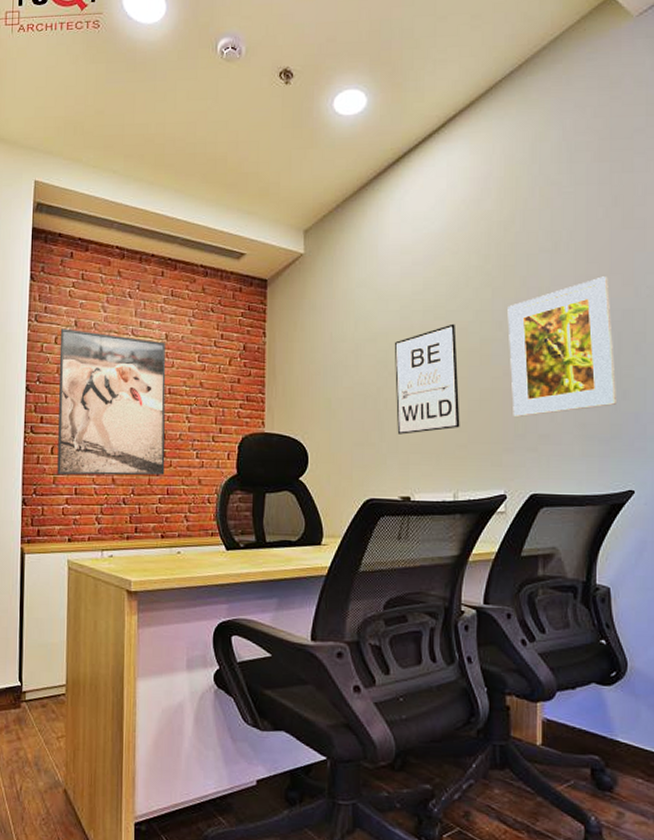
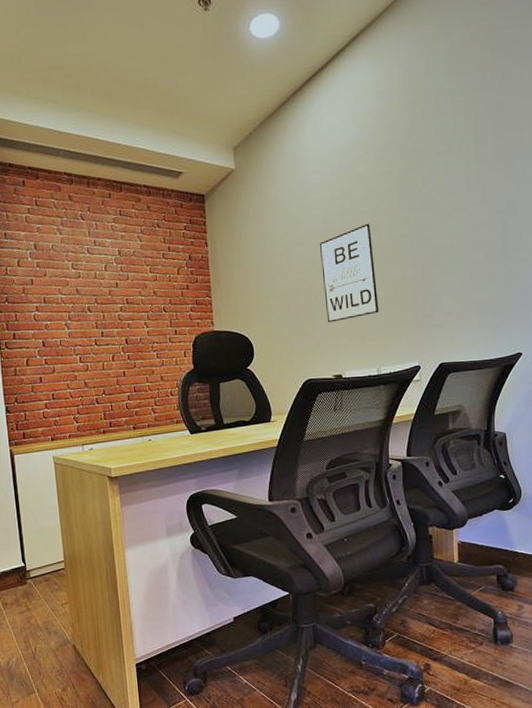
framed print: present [57,328,166,476] -> none [21,251,131,384]
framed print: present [507,276,618,417] -> none [413,173,506,299]

